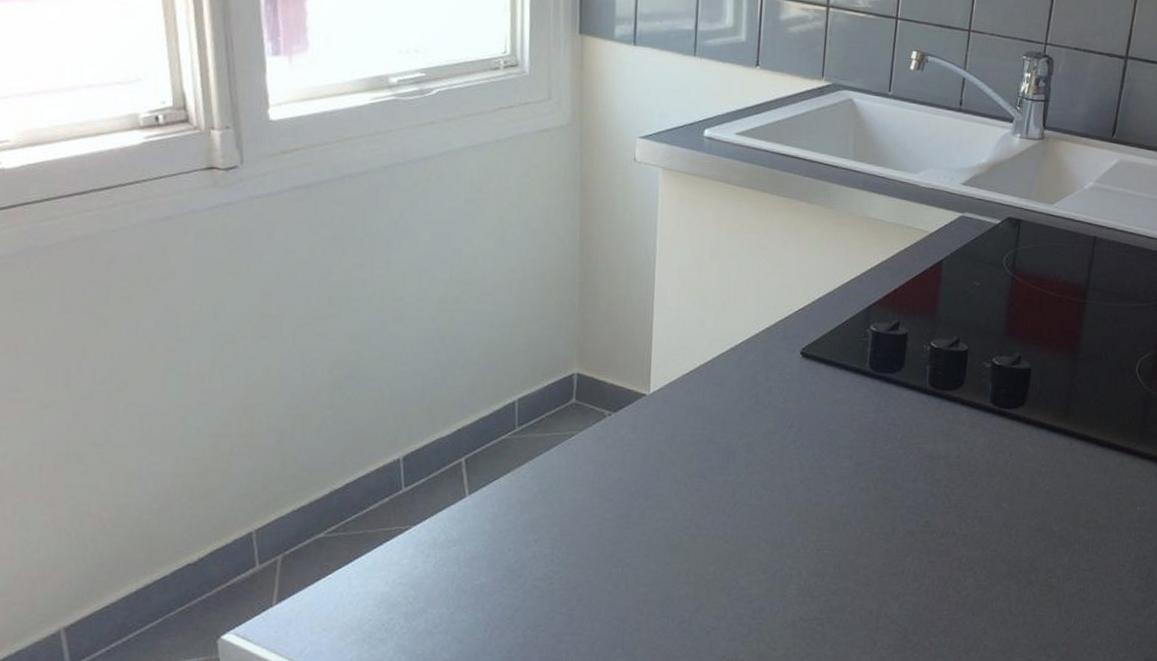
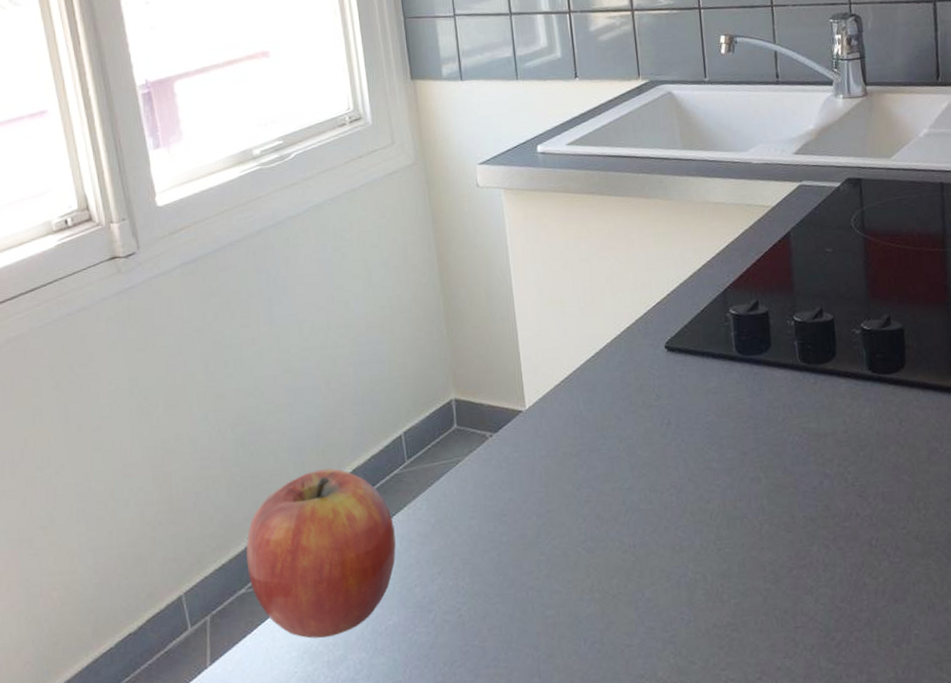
apple: none [329,424,495,589] -> present [246,468,396,639]

